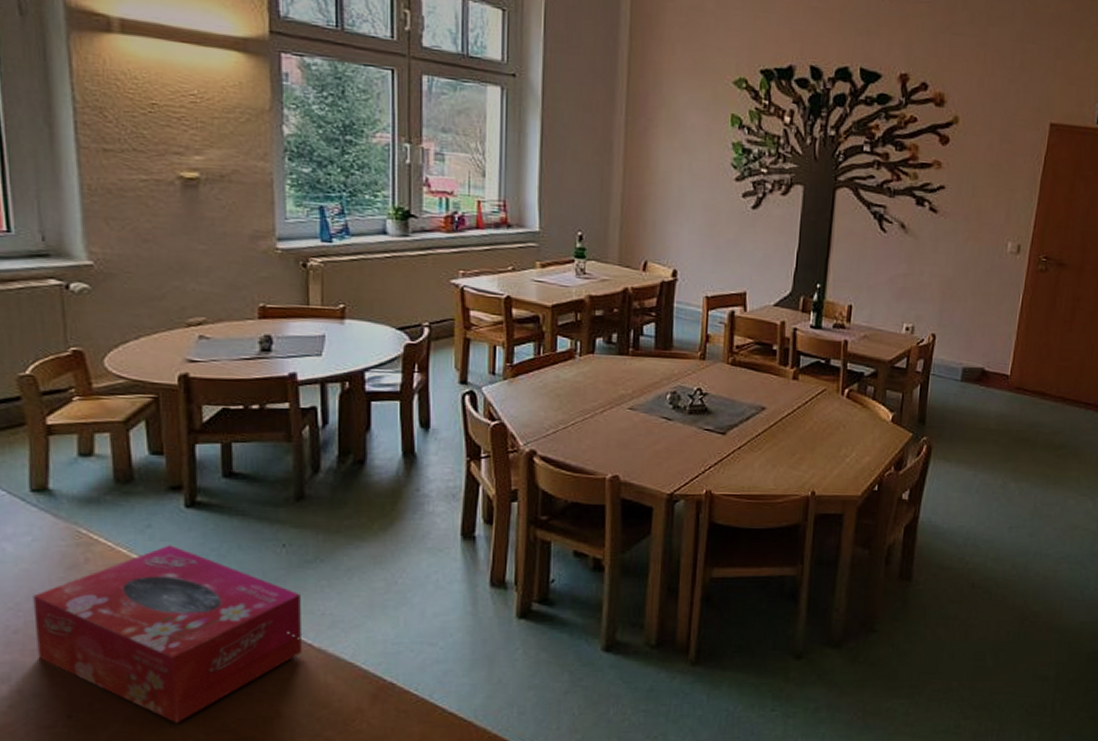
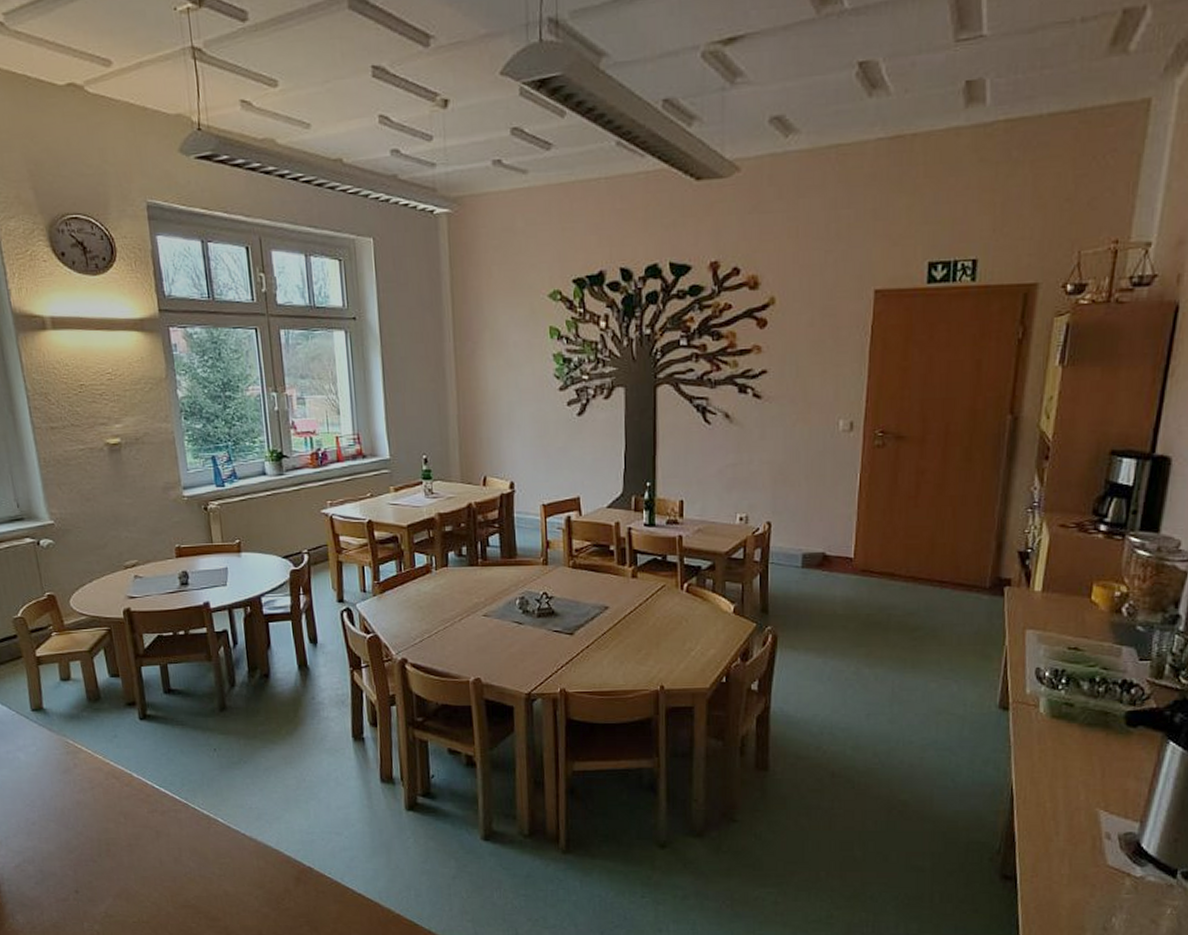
tissue box: present [32,545,303,723] -> none [41,751,239,899]

